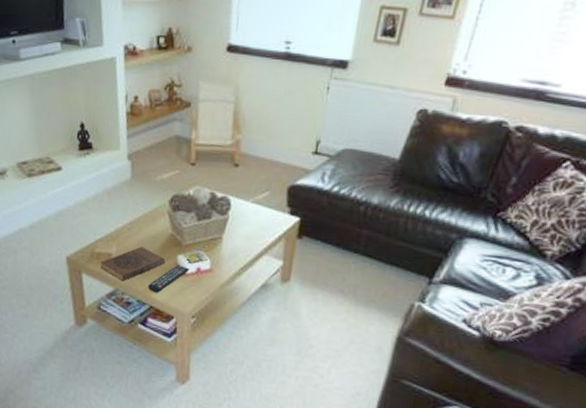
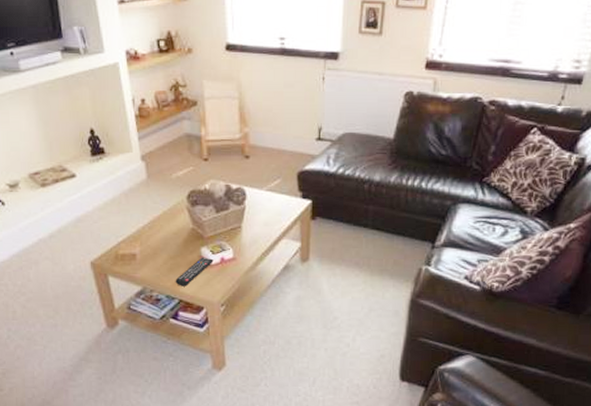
book: present [100,246,166,282] -> none [125,243,190,280]

